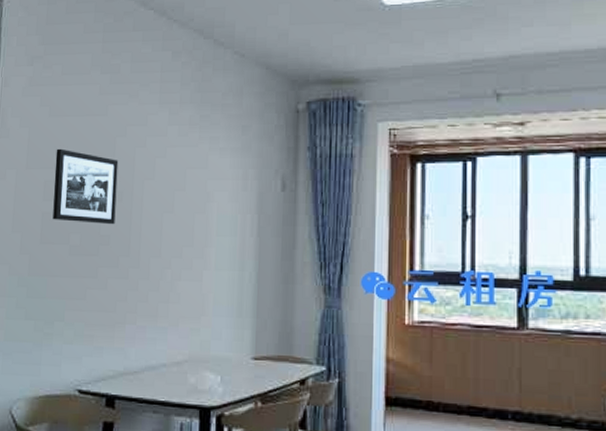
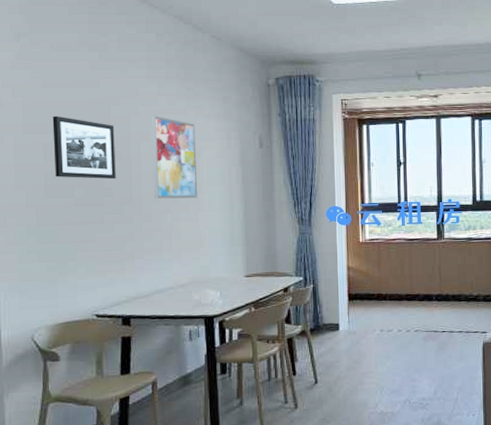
wall art: none [154,149,207,252] -> present [151,116,198,199]

